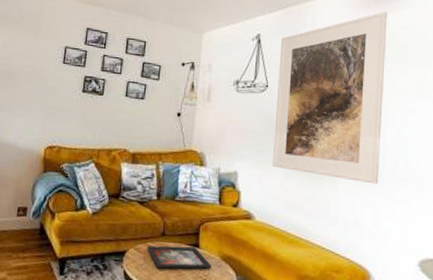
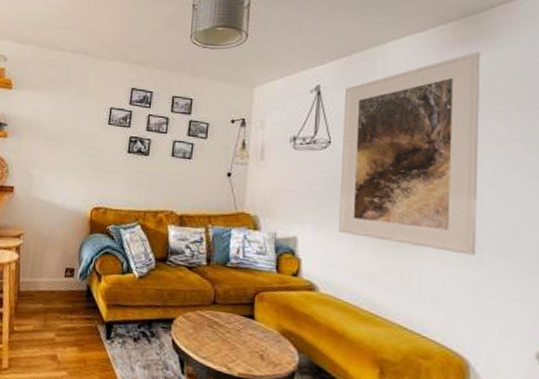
decorative tray: present [147,245,212,269] -> none [196,314,270,344]

